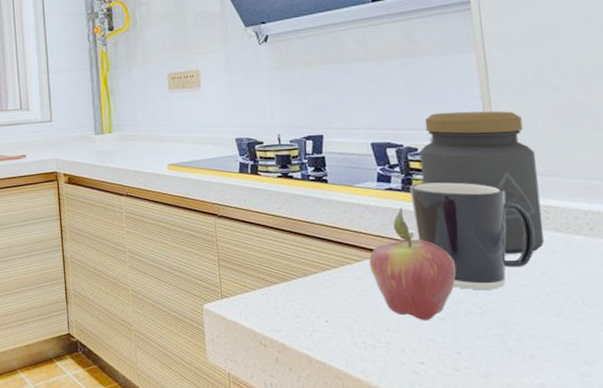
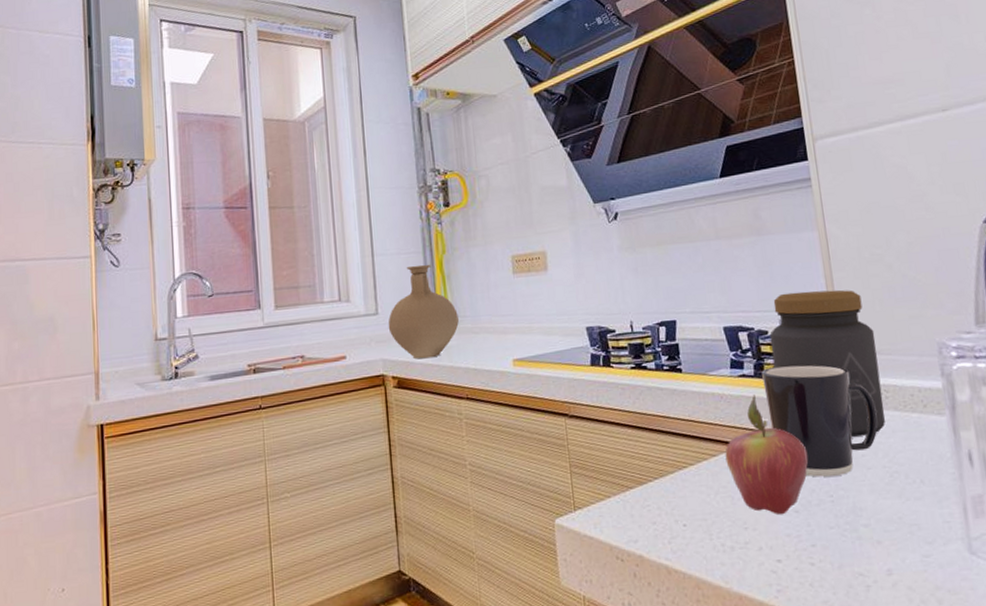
ceramic jug: none [60,80,121,160] -> present [388,264,459,359]

